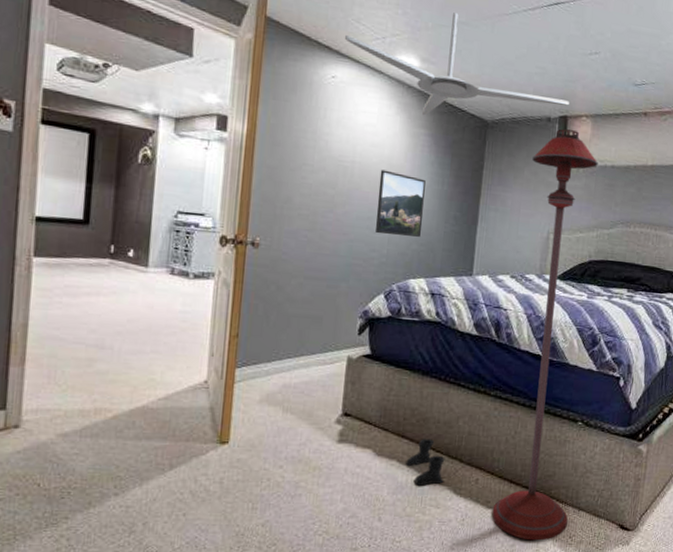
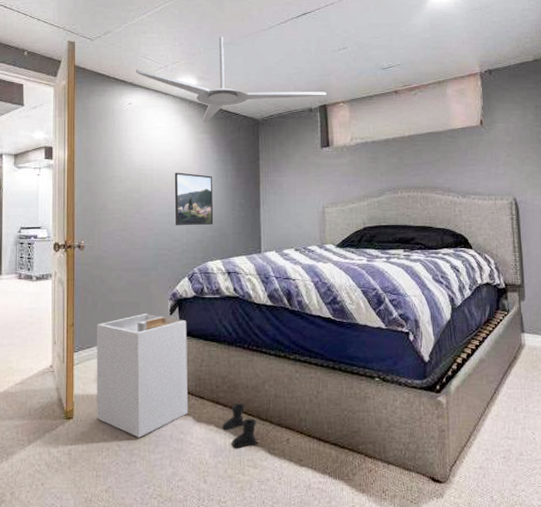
laundry hamper: none [258,330,378,469] -> present [96,313,188,438]
floor lamp: present [492,129,598,541] -> none [301,116,379,497]

